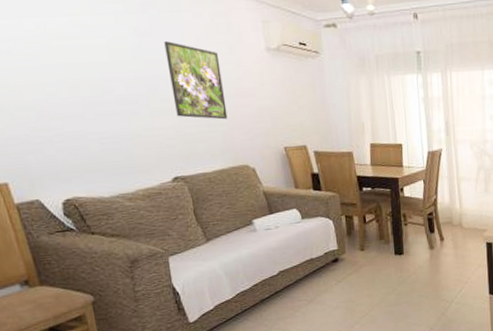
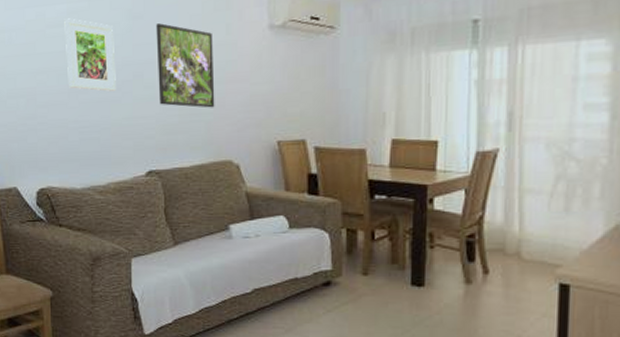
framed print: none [68,31,133,104] -> present [64,18,116,92]

